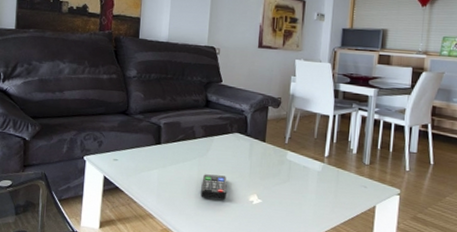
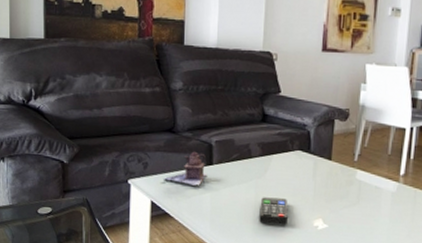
teapot: none [115,131,155,163] -> present [163,151,206,186]

